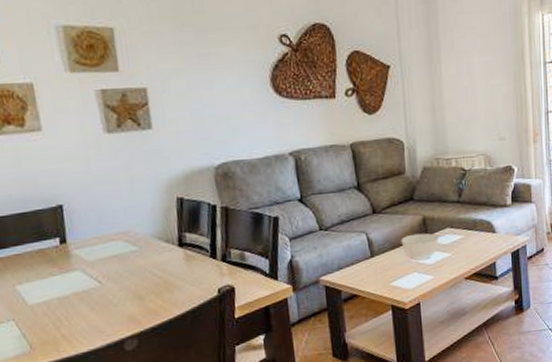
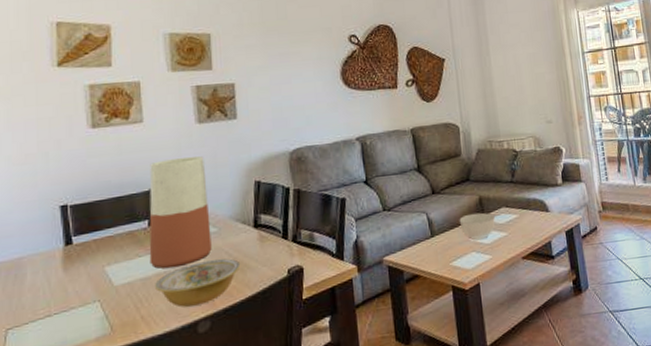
vase: none [55,170,134,288] -> present [149,156,212,269]
ceramic bowl: none [74,278,167,326] -> present [155,258,241,307]

